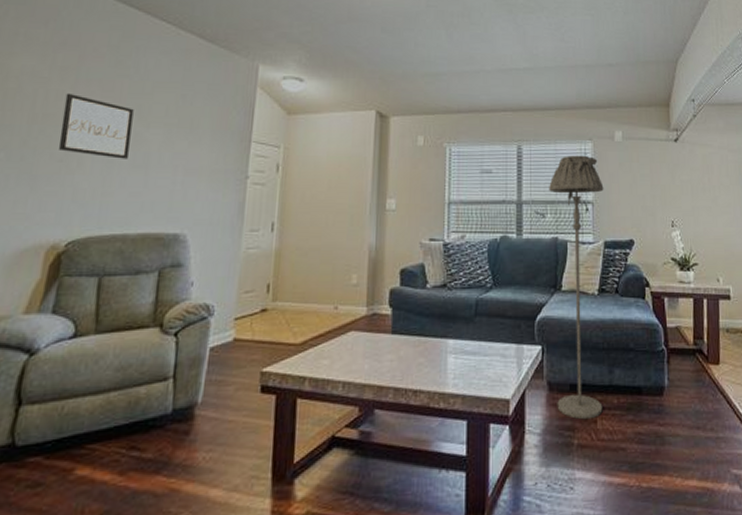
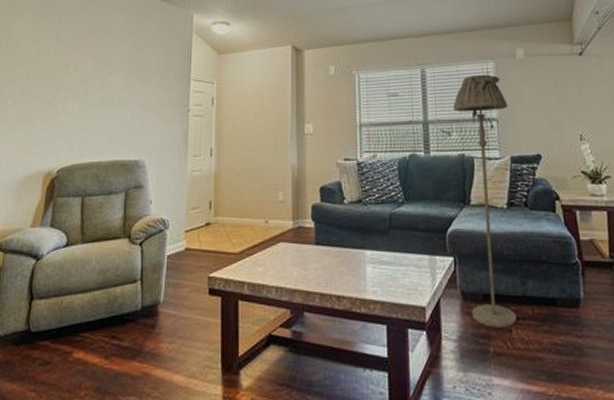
wall art: present [58,93,134,159] -> none [48,49,100,100]

